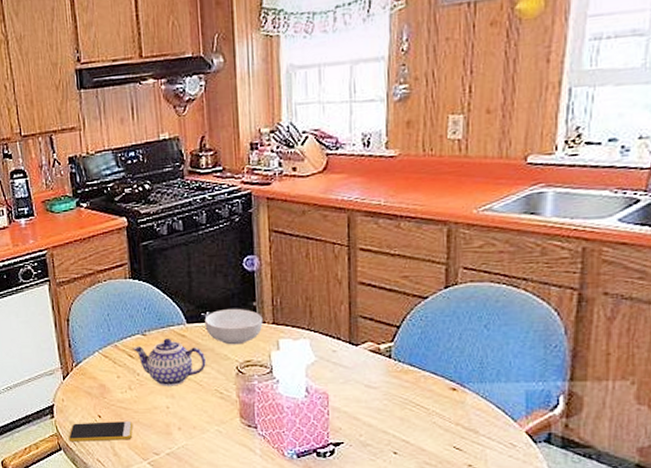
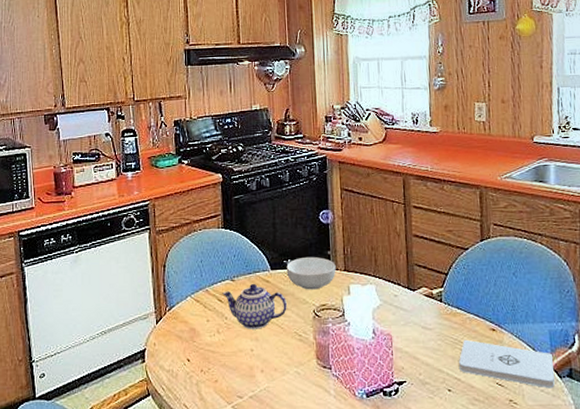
smartphone: present [68,421,133,442] -> none [157,365,220,387]
notepad: none [409,399,527,454] -> present [459,339,555,389]

